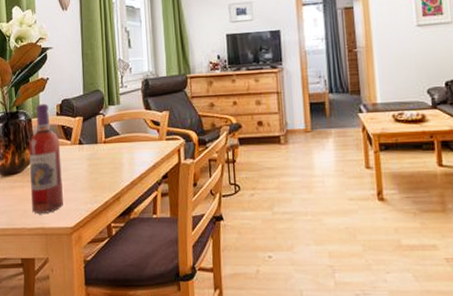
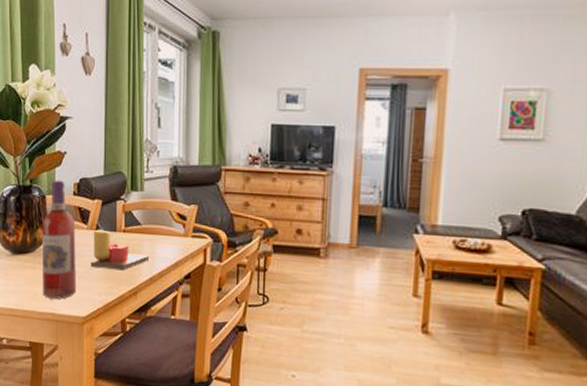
candle: none [75,143,129,180] -> present [90,229,150,270]

